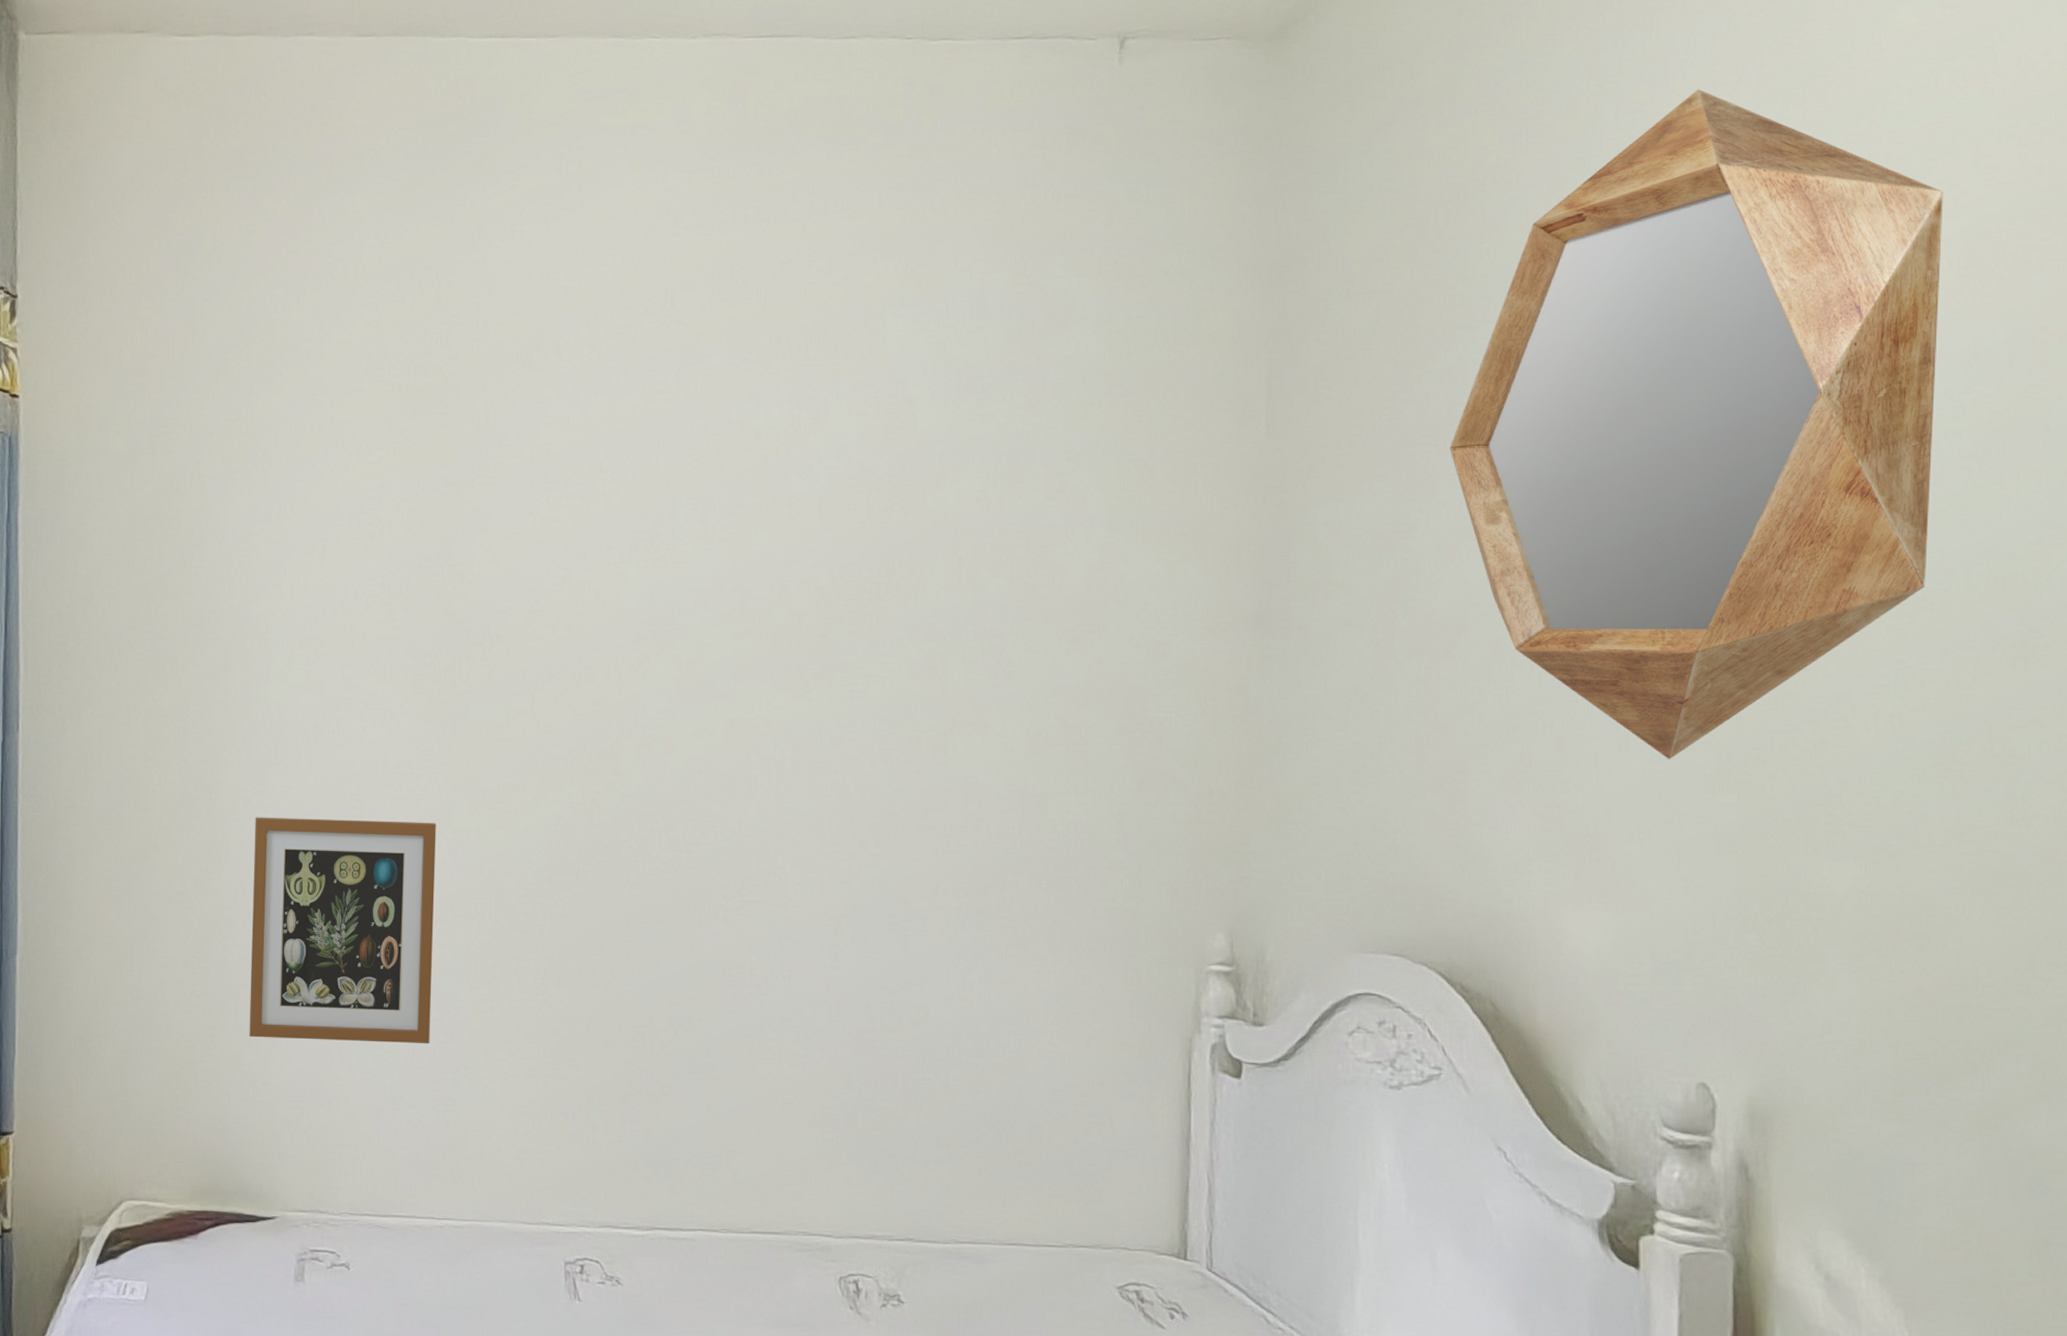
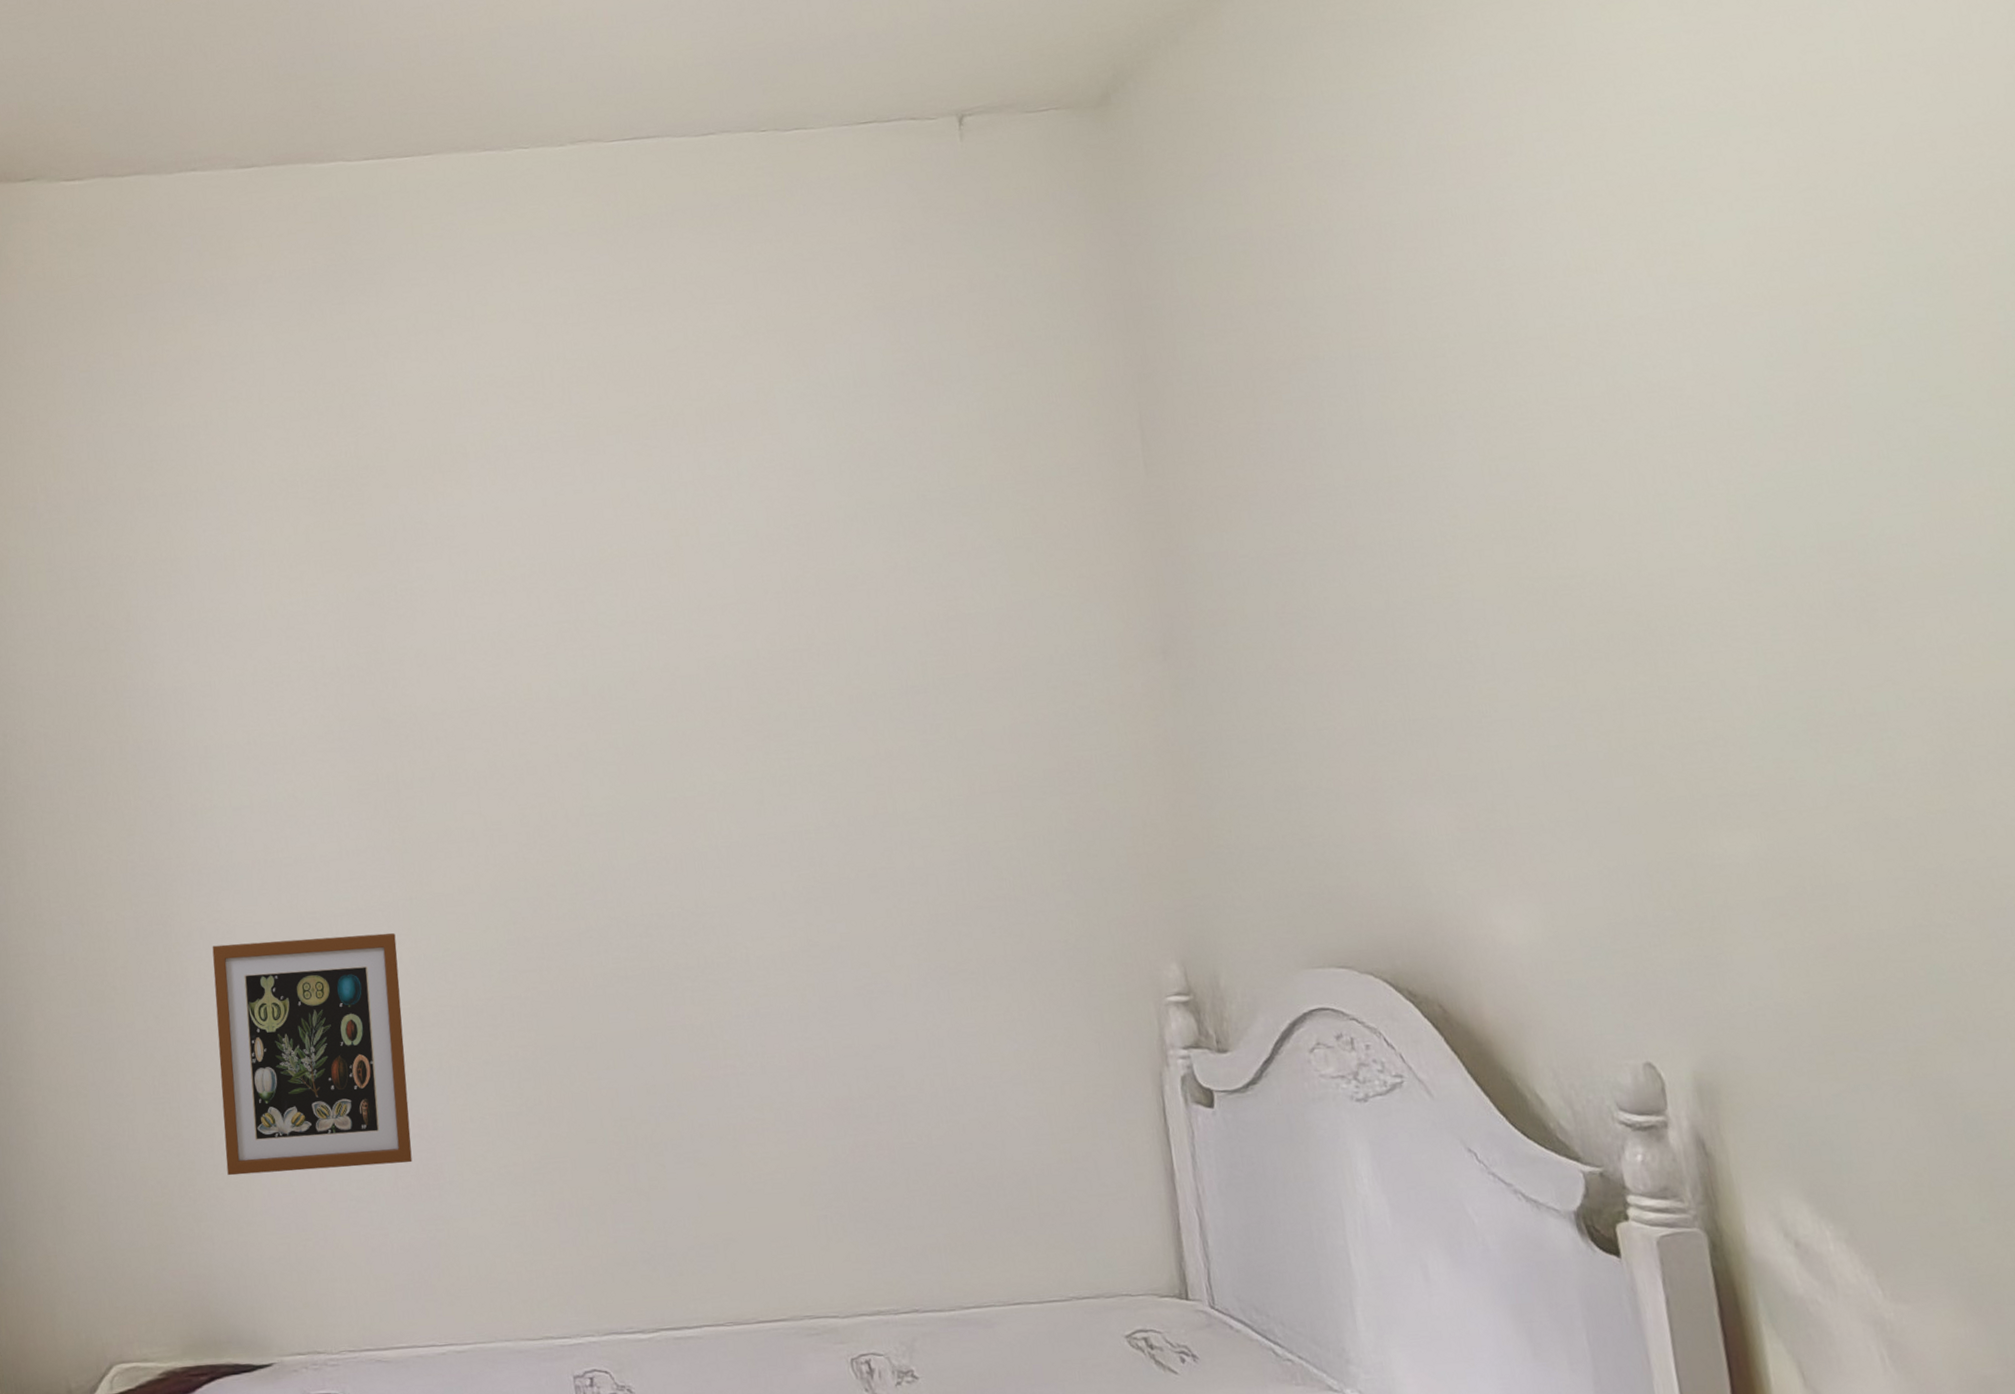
home mirror: present [1449,89,1943,759] -> none [1315,123,1767,749]

